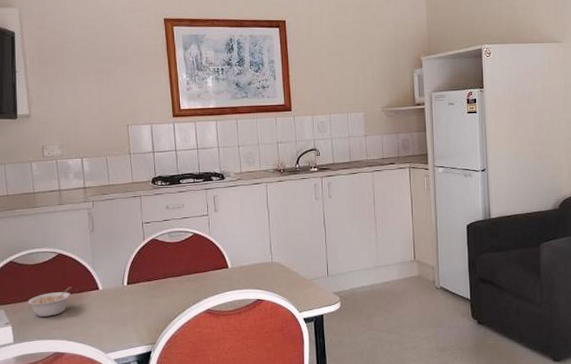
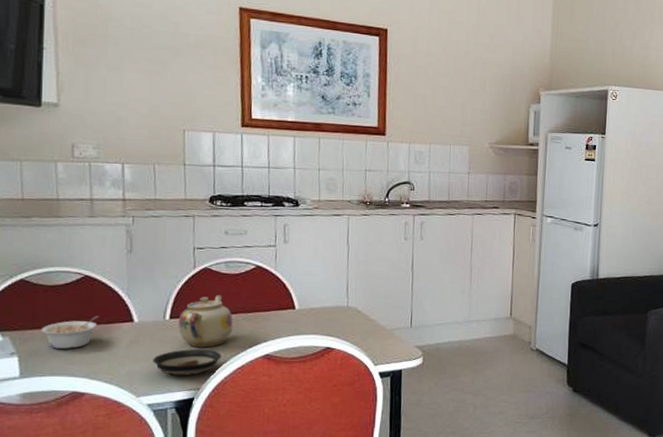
saucer: none [116,309,171,333] -> present [153,349,222,376]
teapot: none [135,261,179,307] -> present [179,295,233,347]

